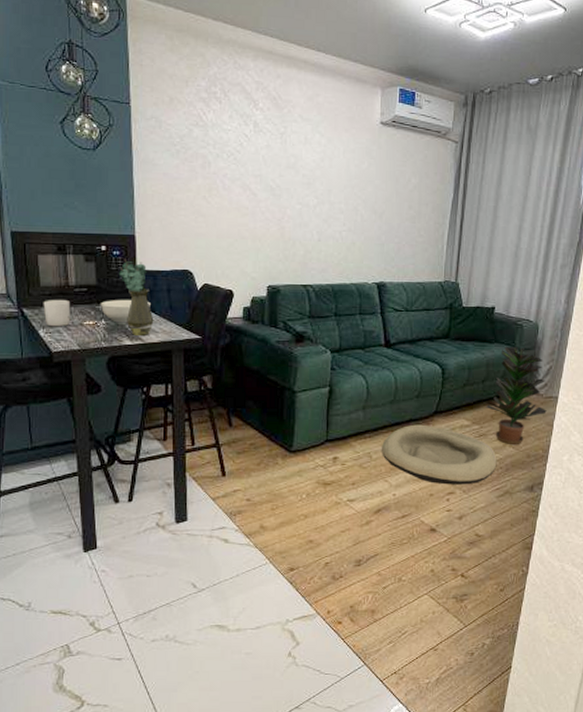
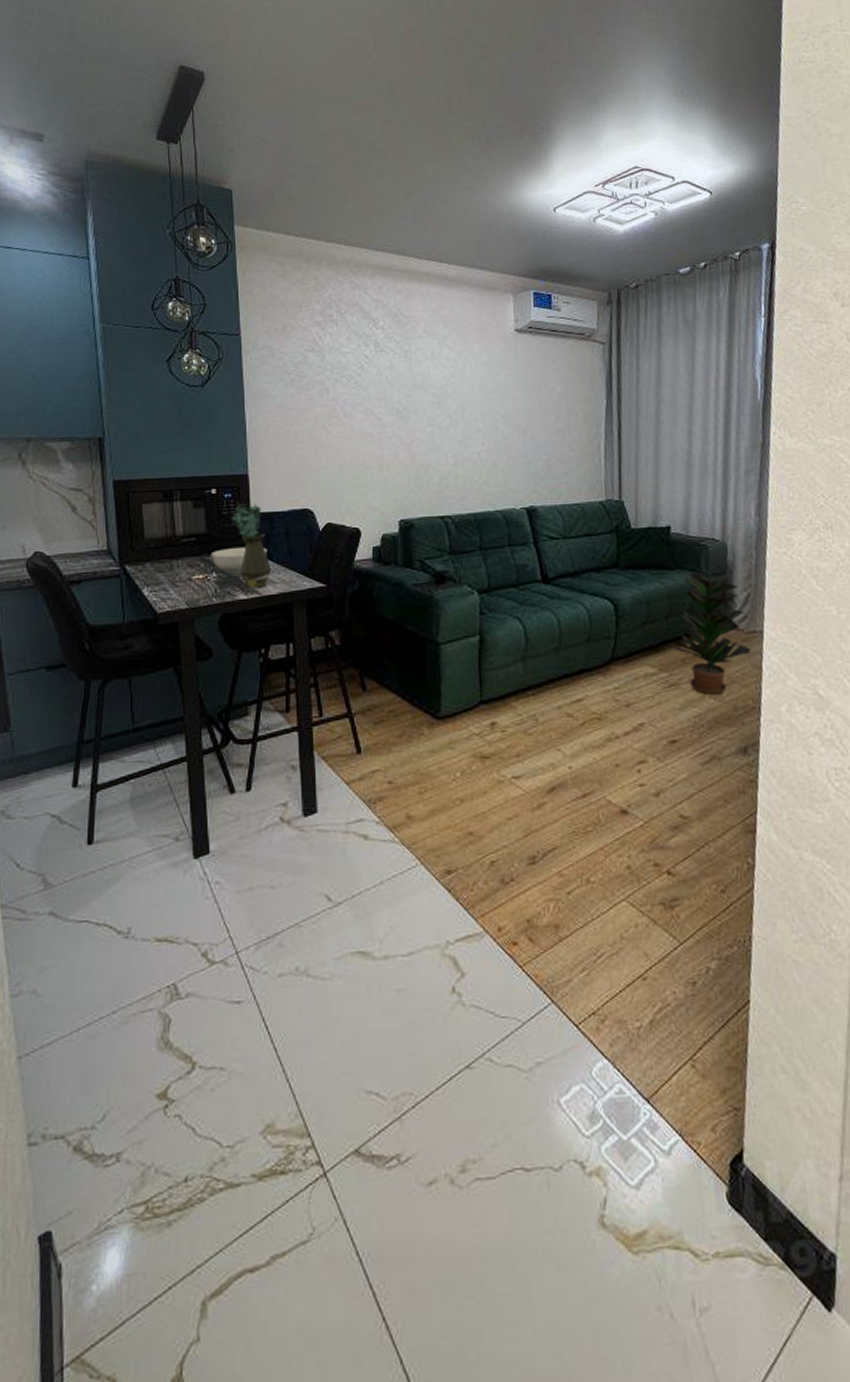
mug: present [43,300,71,327] -> none [147,553,178,585]
dog bed: present [381,424,497,485] -> none [548,675,697,751]

